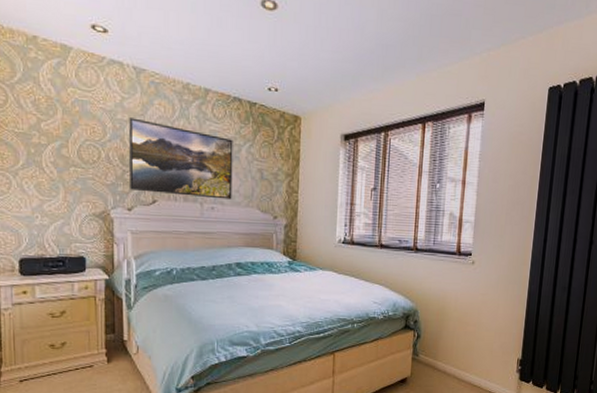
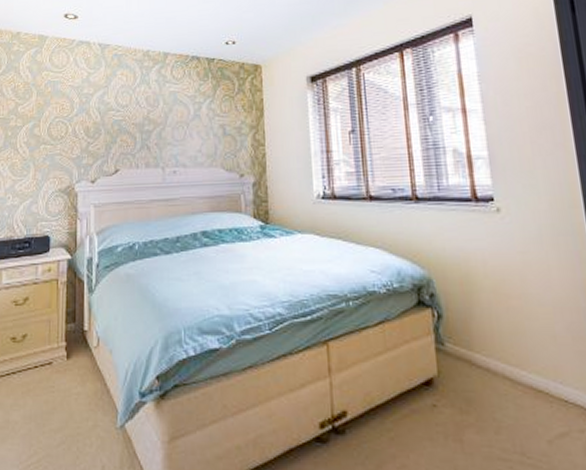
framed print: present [129,118,233,200] -> none [94,90,195,162]

